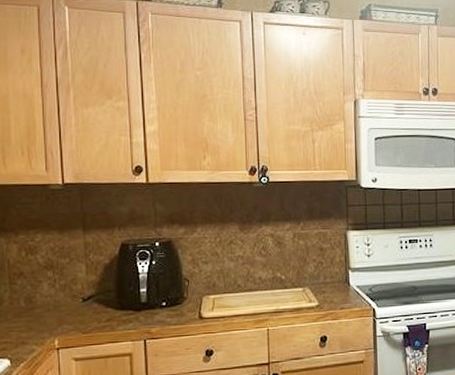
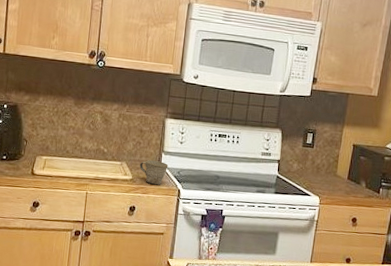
mug: none [325,280,358,308] -> present [139,160,169,185]

